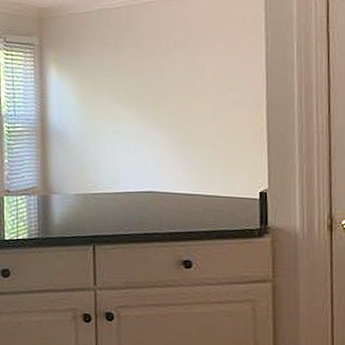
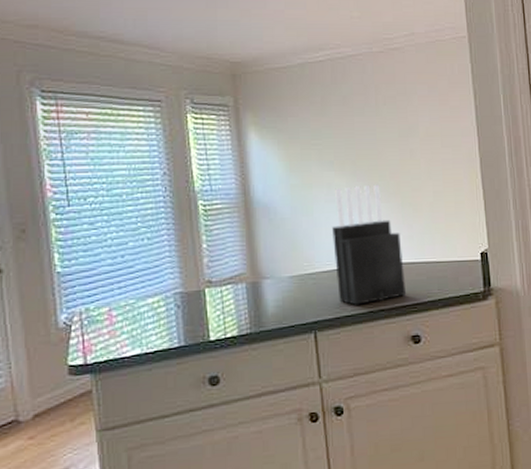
knife block: none [116,120,181,227] -> present [332,184,405,305]

